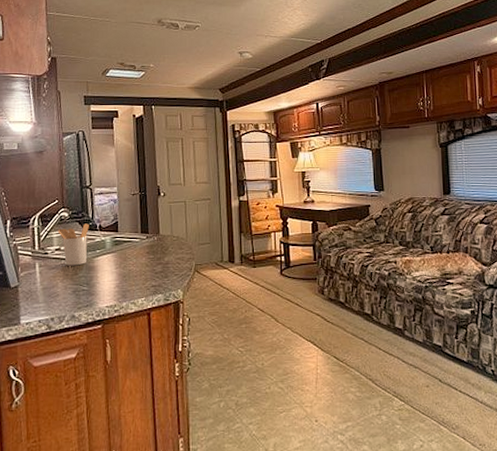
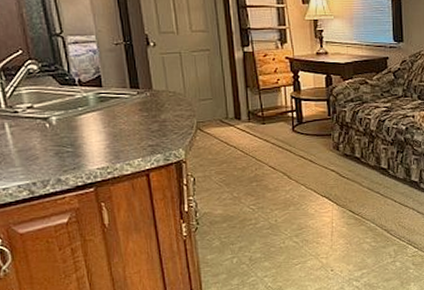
utensil holder: present [57,223,89,266] -> none [26,77,67,126]

